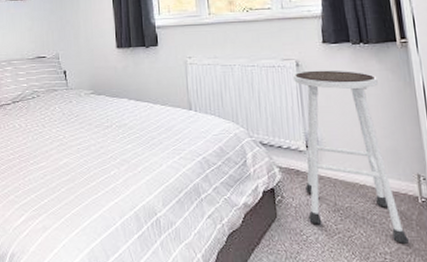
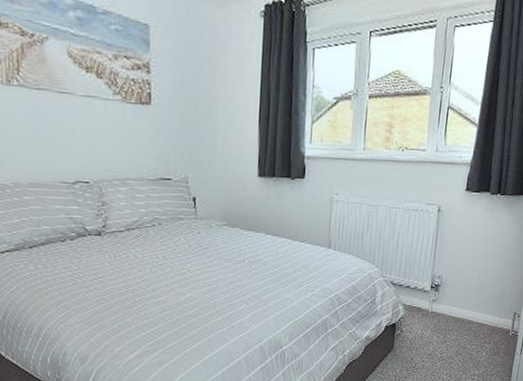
stool: present [293,70,409,244] -> none [420,216,504,367]

